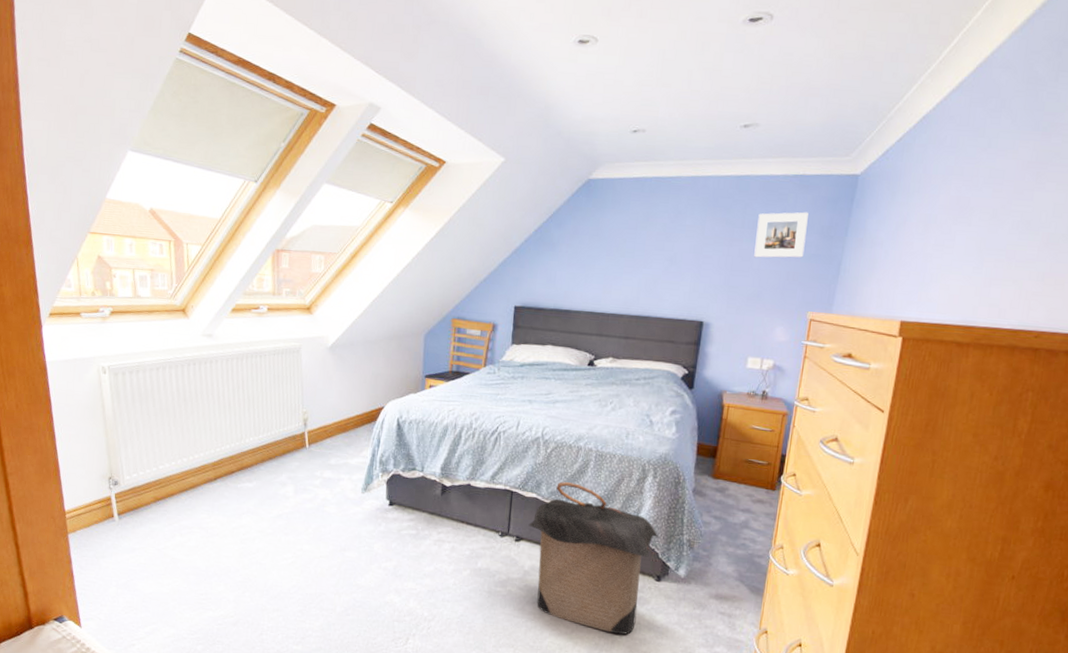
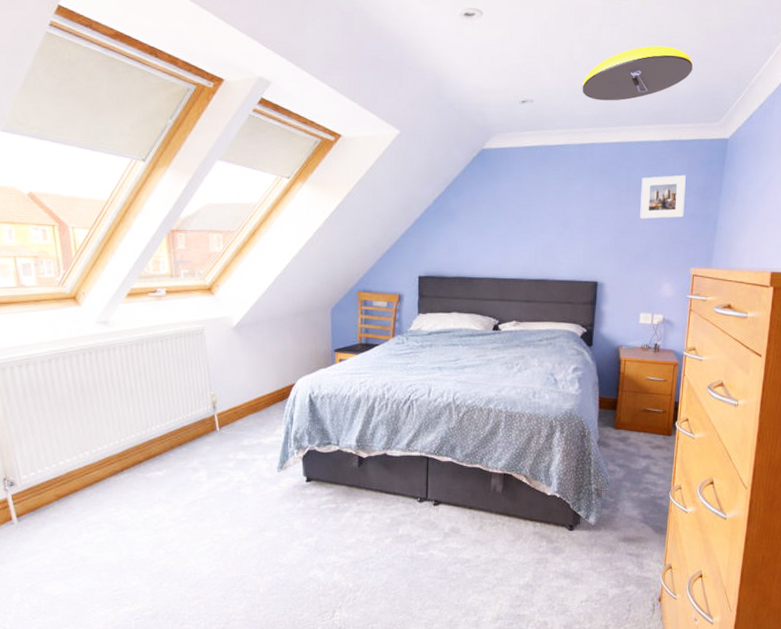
laundry hamper: present [528,482,659,635] -> none [445,444,569,585]
ceiling light: none [698,74,823,132] -> present [582,45,693,101]

